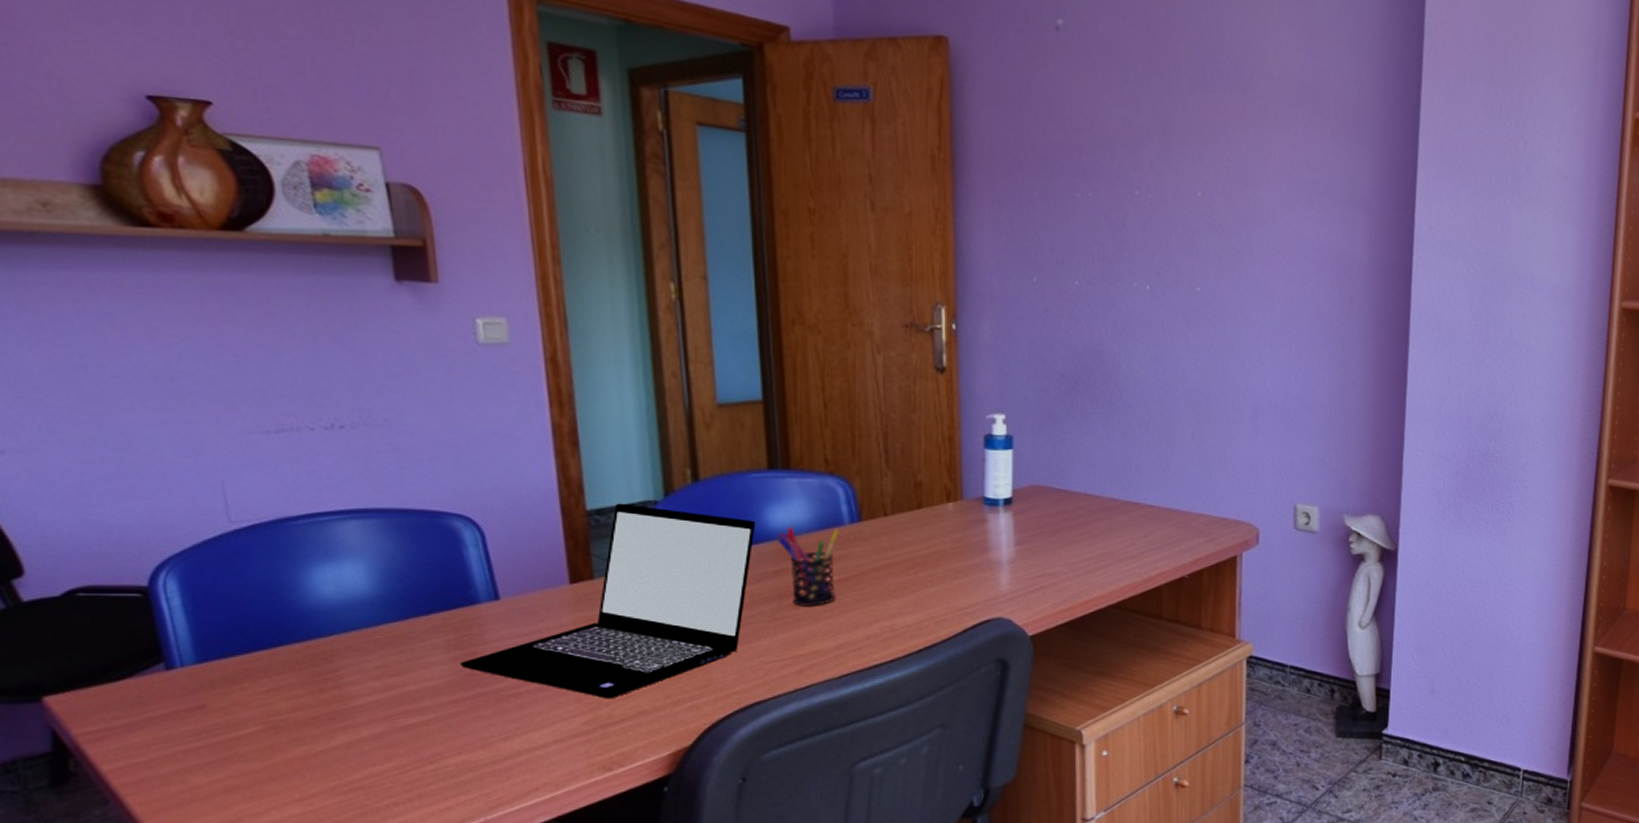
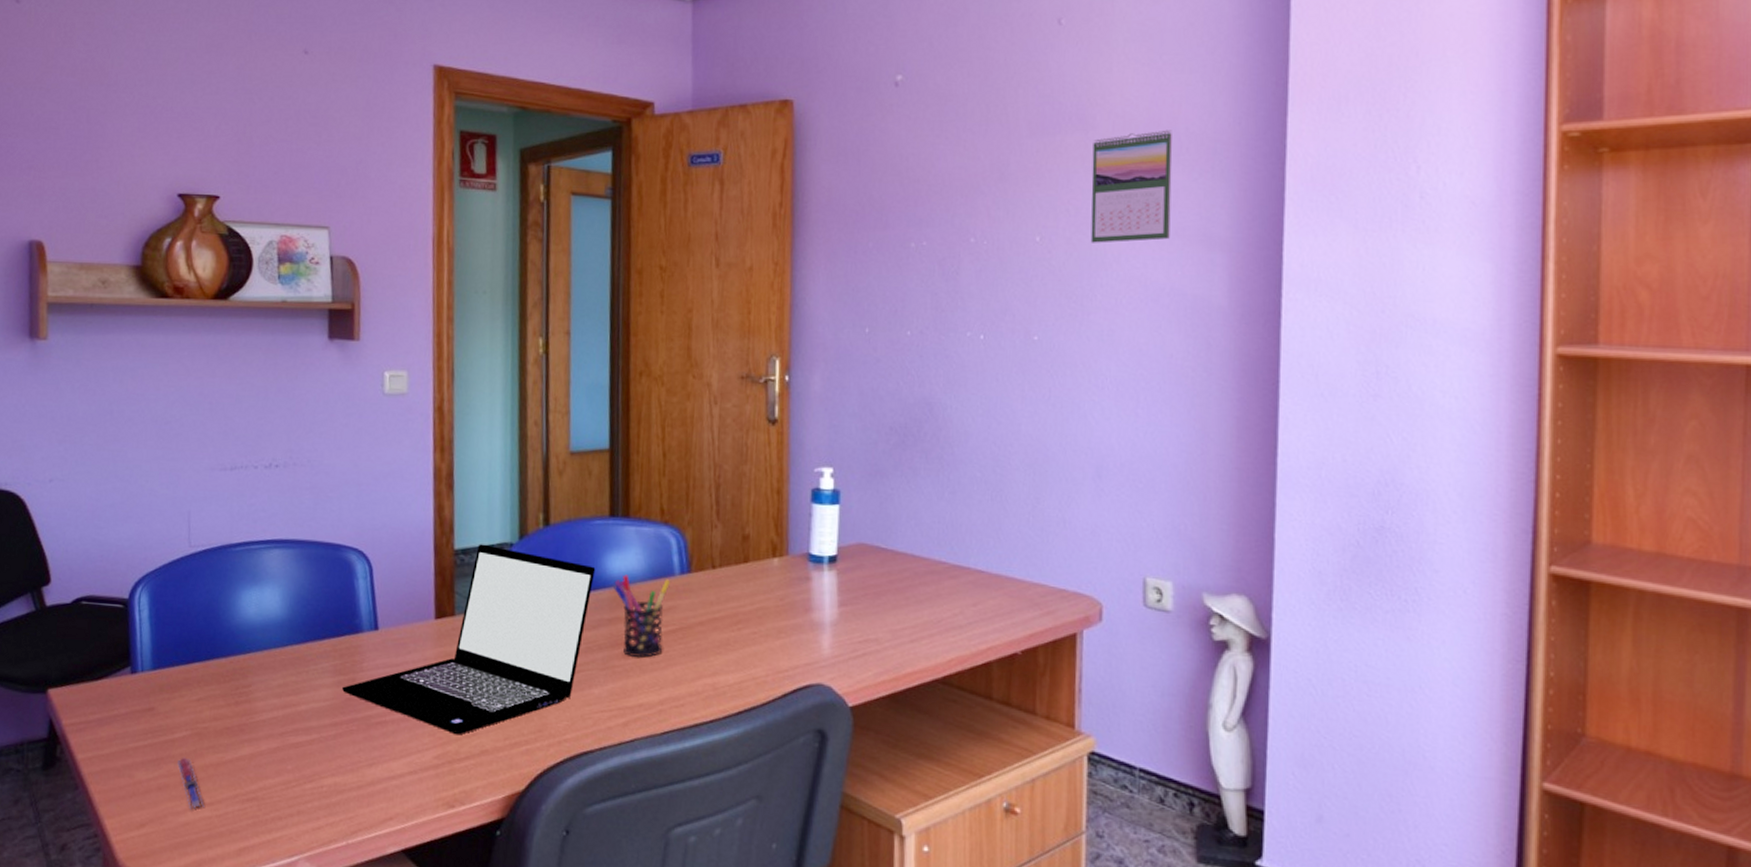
pen: none [249,754,293,809] -> present [177,757,205,810]
calendar: none [1248,94,1322,201] -> present [1090,130,1173,243]

